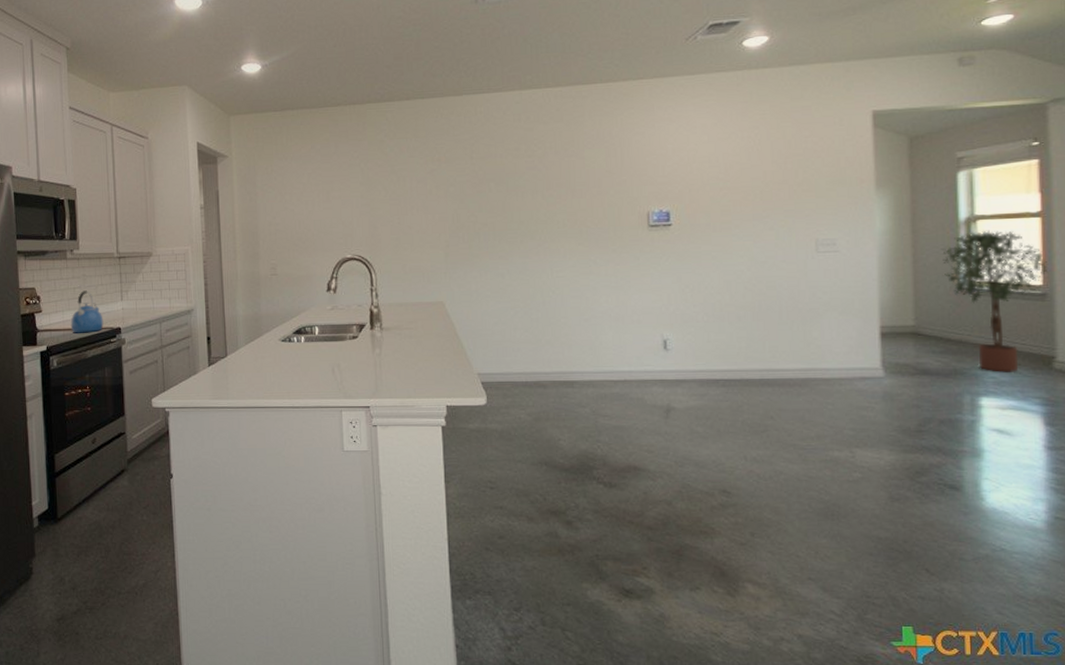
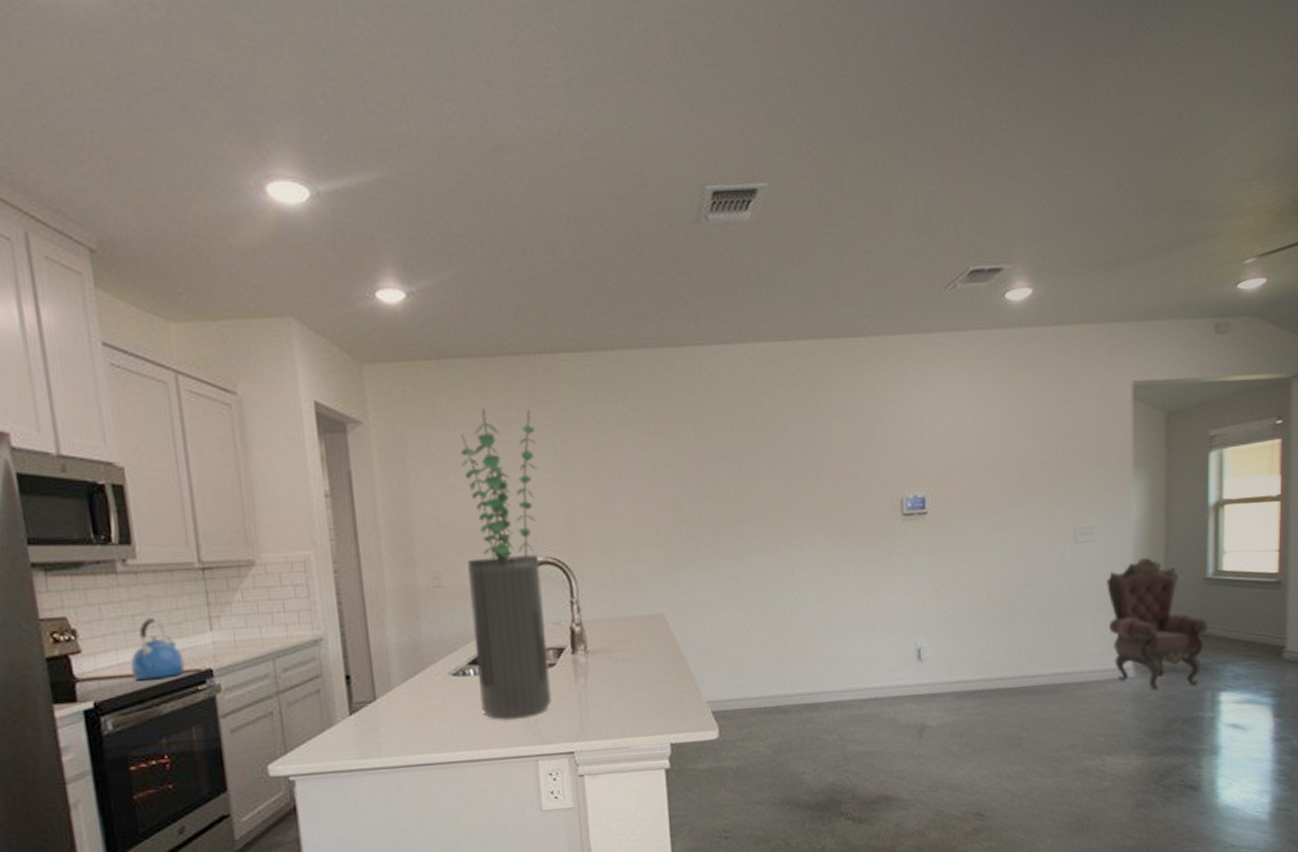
vase: none [294,144,354,378] -> present [460,408,551,721]
armchair: none [851,266,965,390] -> present [1107,557,1209,690]
potted tree: present [942,230,1048,372] -> none [1192,515,1283,665]

